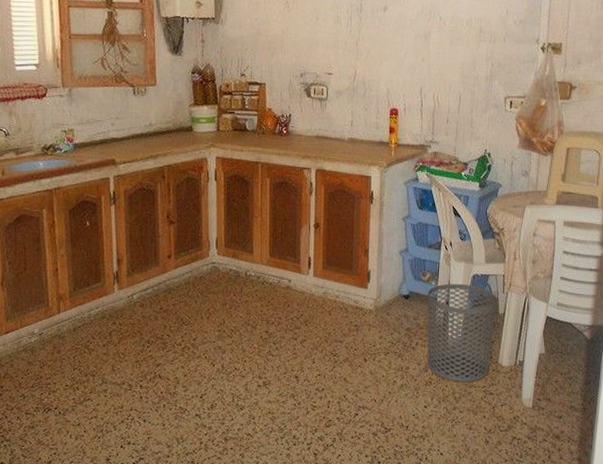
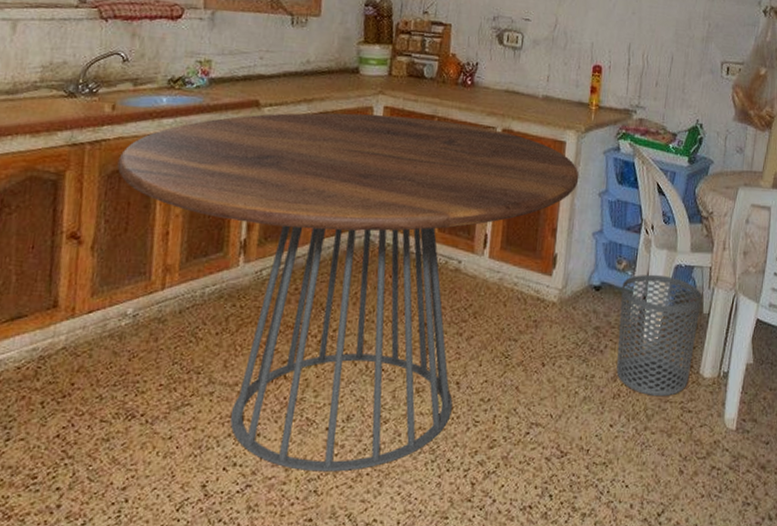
dining table: none [12,164,385,447] -> present [117,112,579,472]

